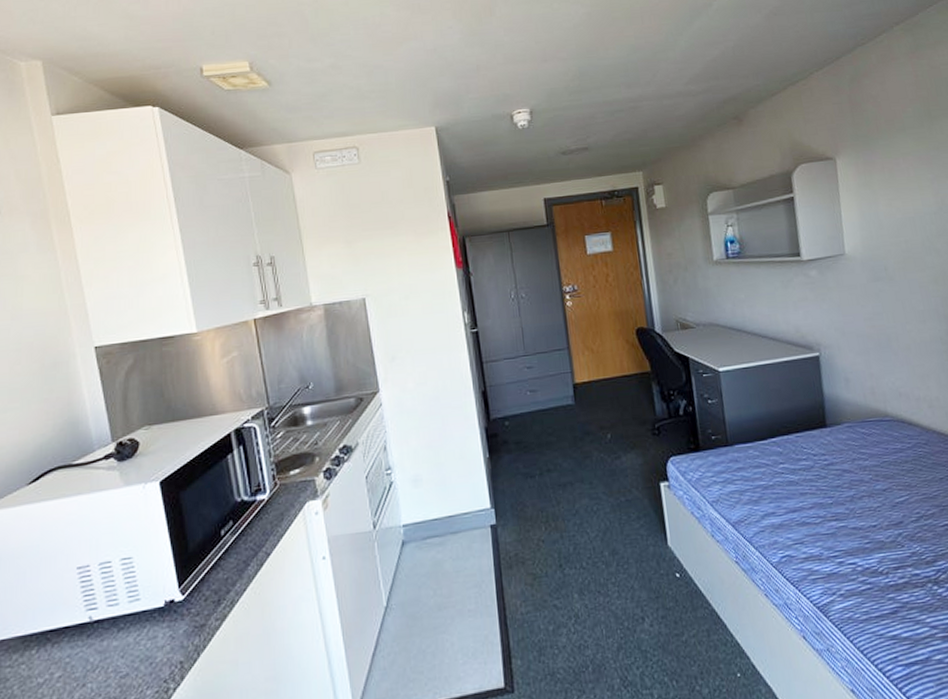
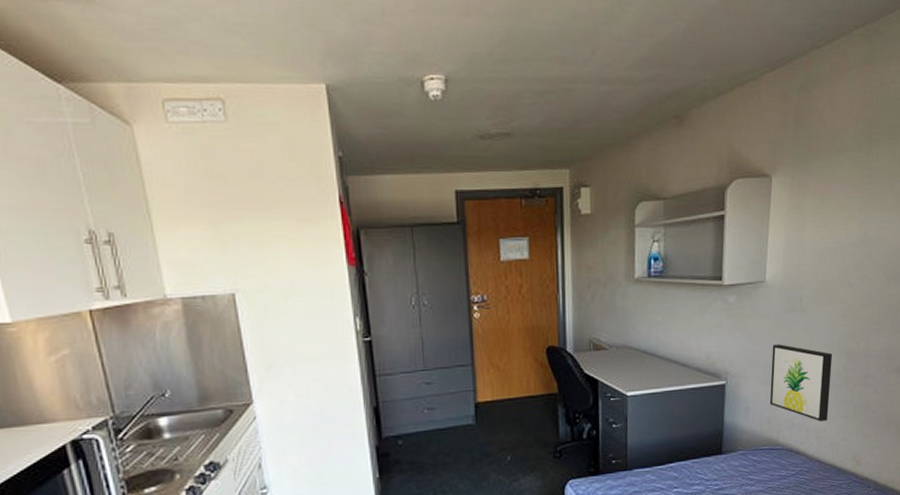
wall art: none [863,313,939,390] -> present [769,344,833,421]

